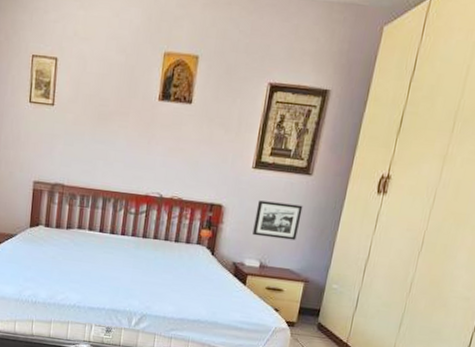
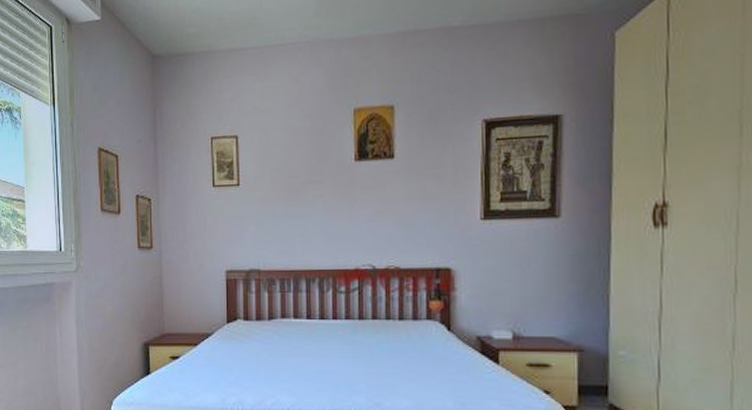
picture frame: present [252,200,303,241] -> none [495,255,556,300]

